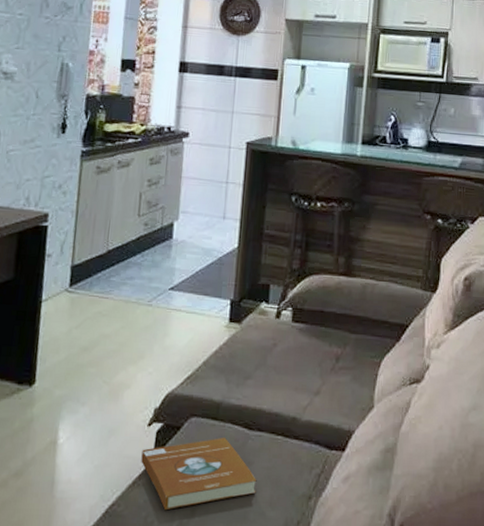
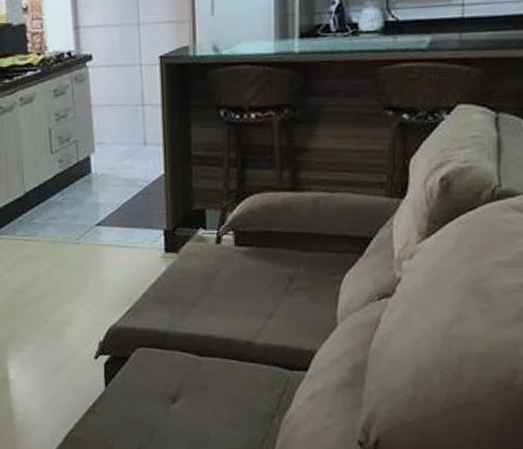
book: present [141,437,257,511] -> none [92,364,215,434]

